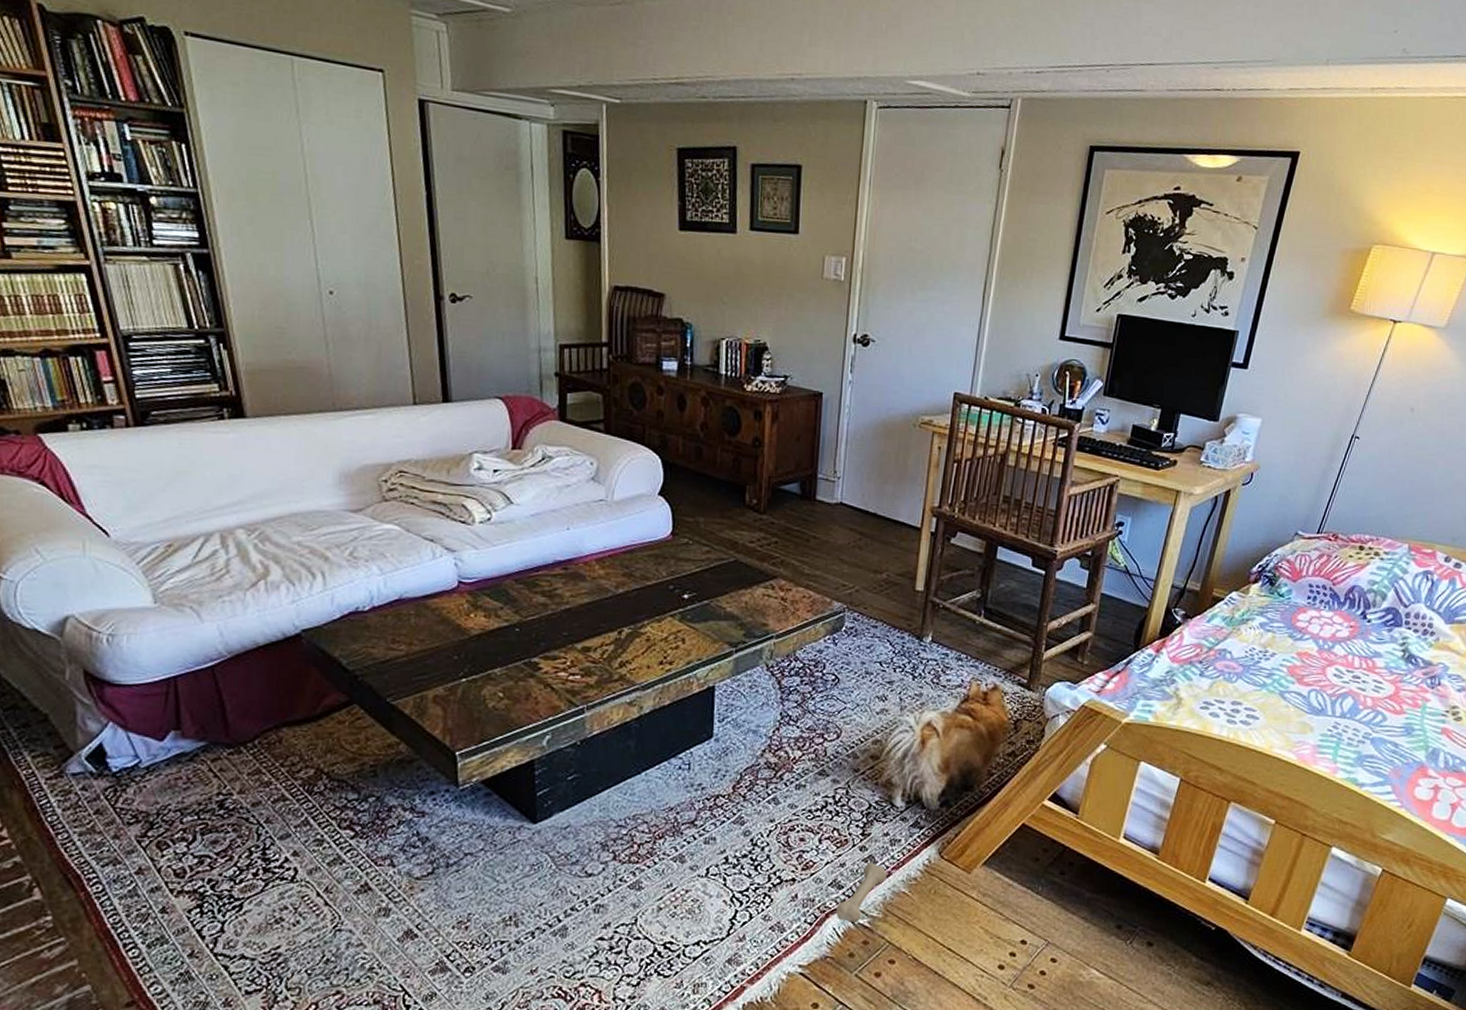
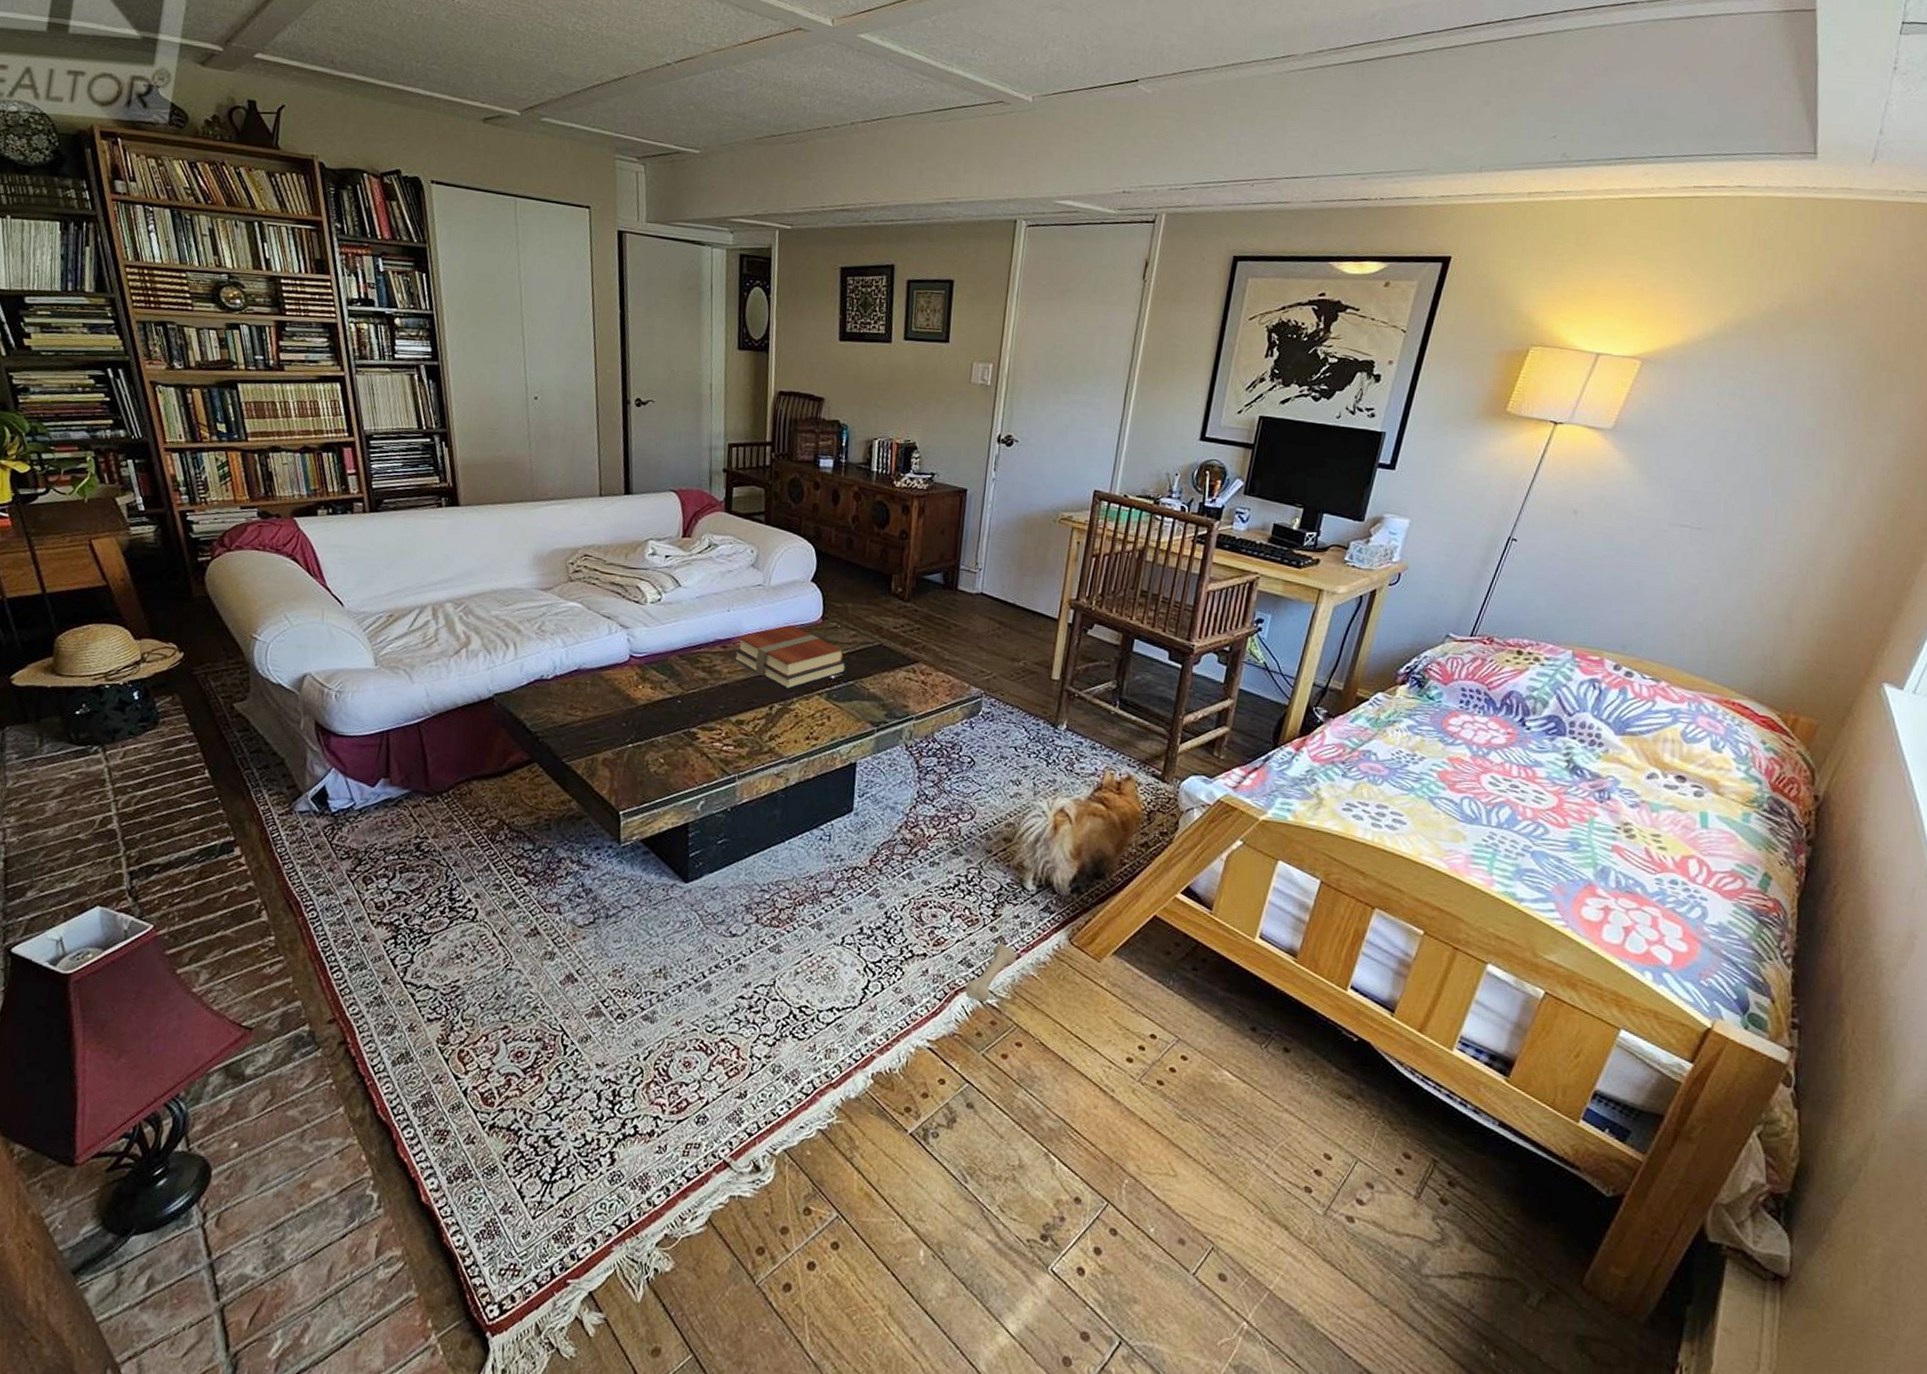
books: none [576,542,701,611] -> present [734,624,847,689]

